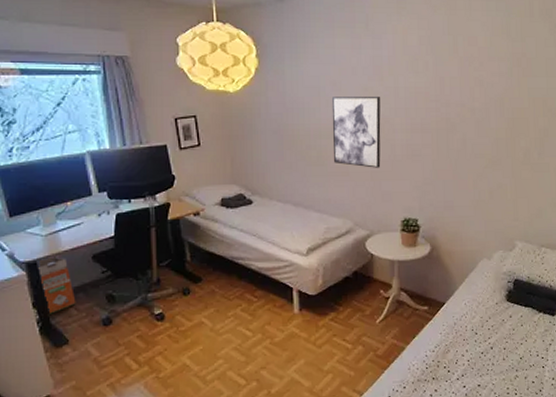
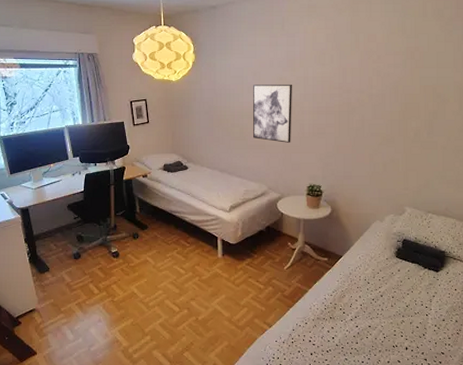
waste bin: present [37,254,76,314] -> none [28,203,55,248]

